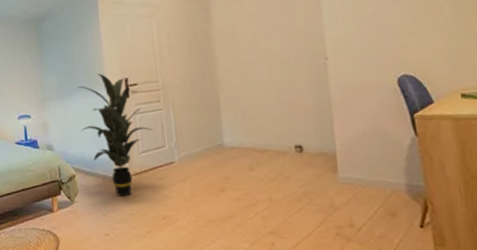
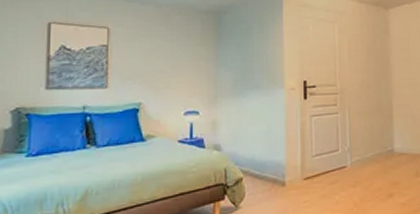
indoor plant: present [77,73,154,197] -> none [253,72,329,203]

